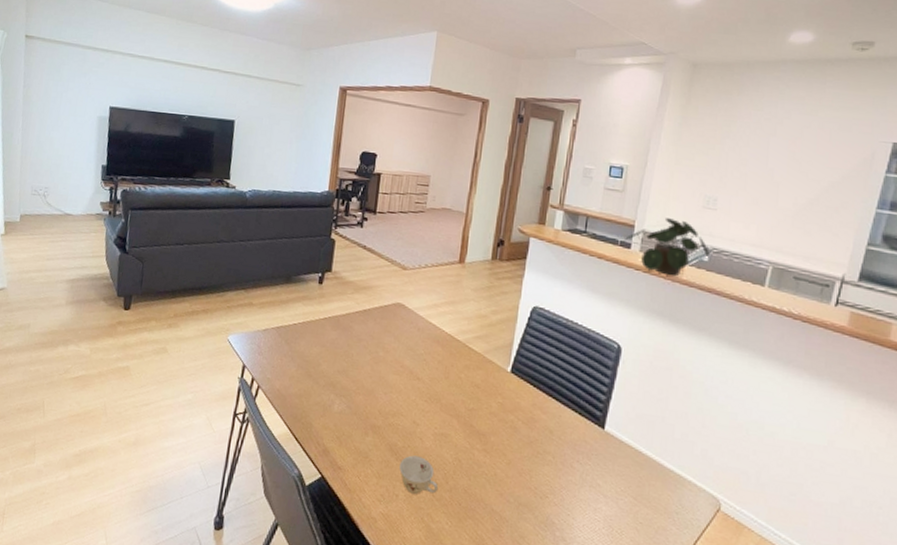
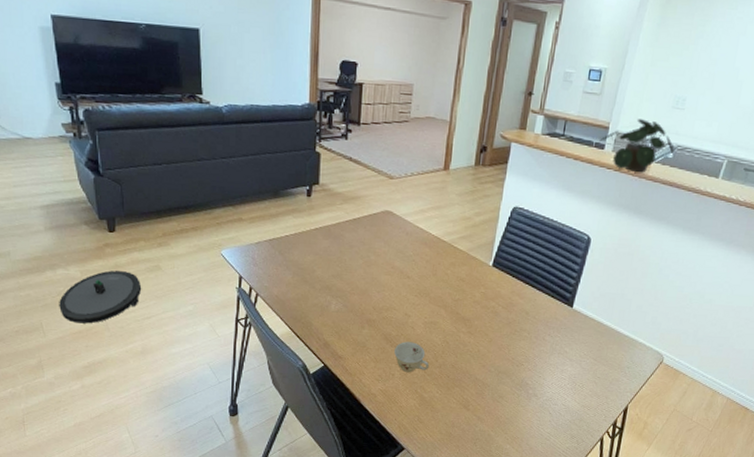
robot vacuum: none [63,350,146,406] -> present [59,270,142,324]

